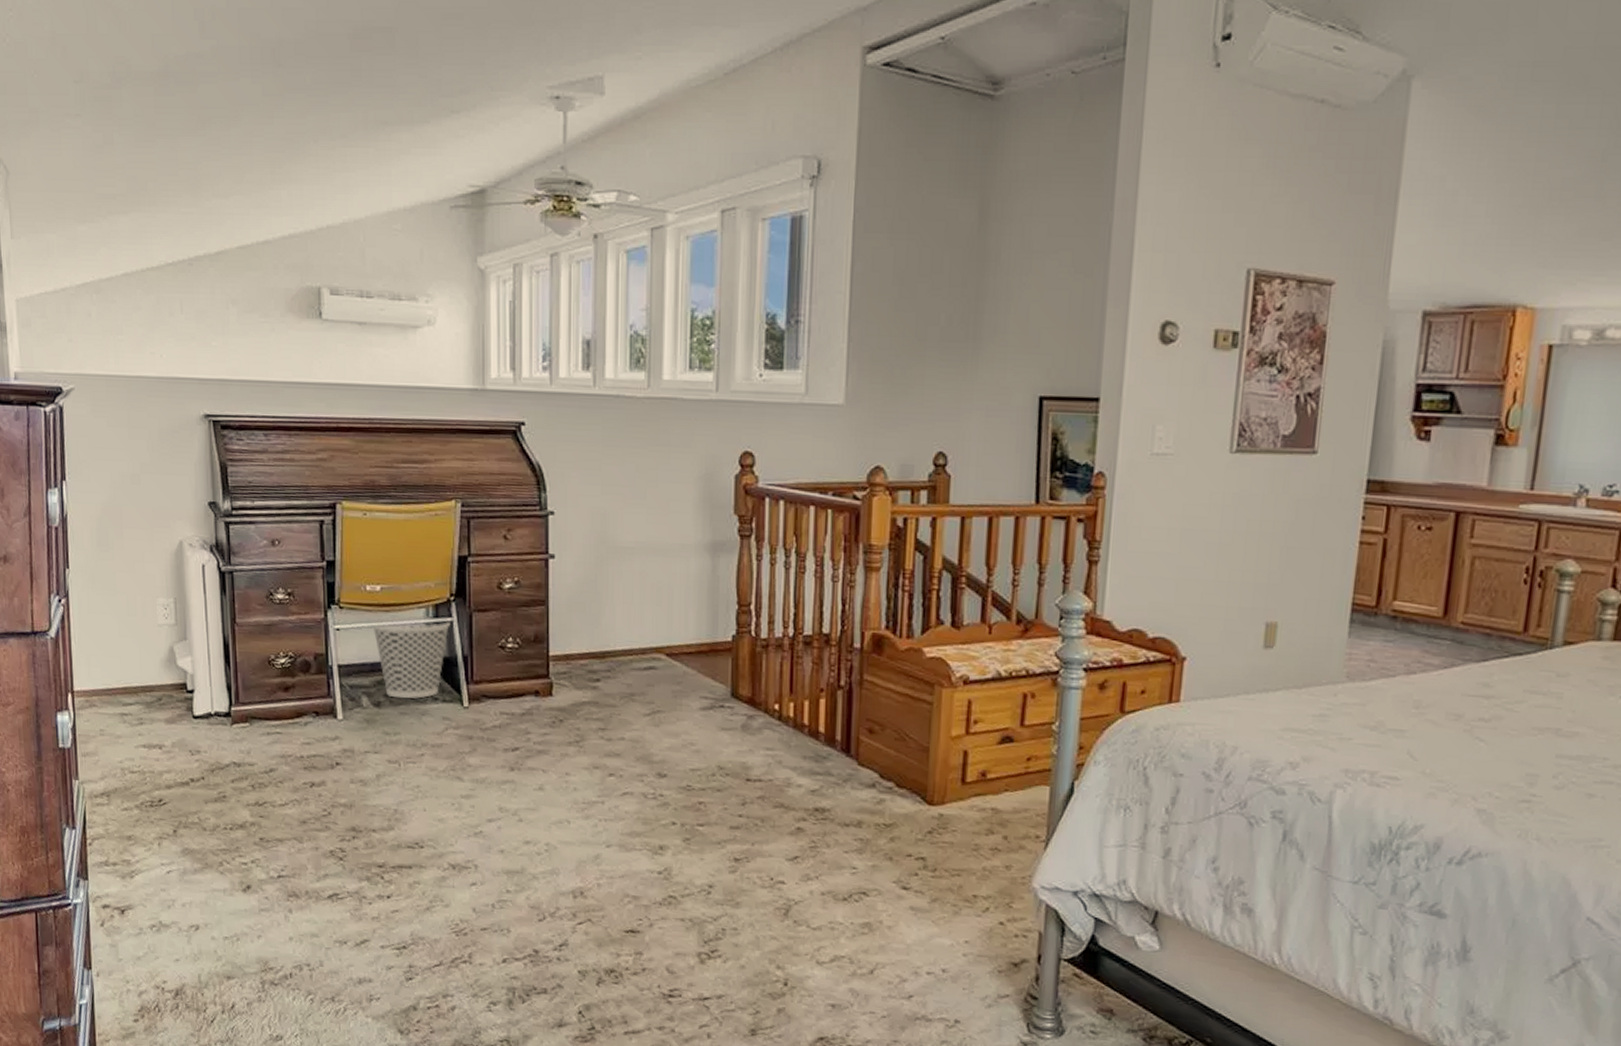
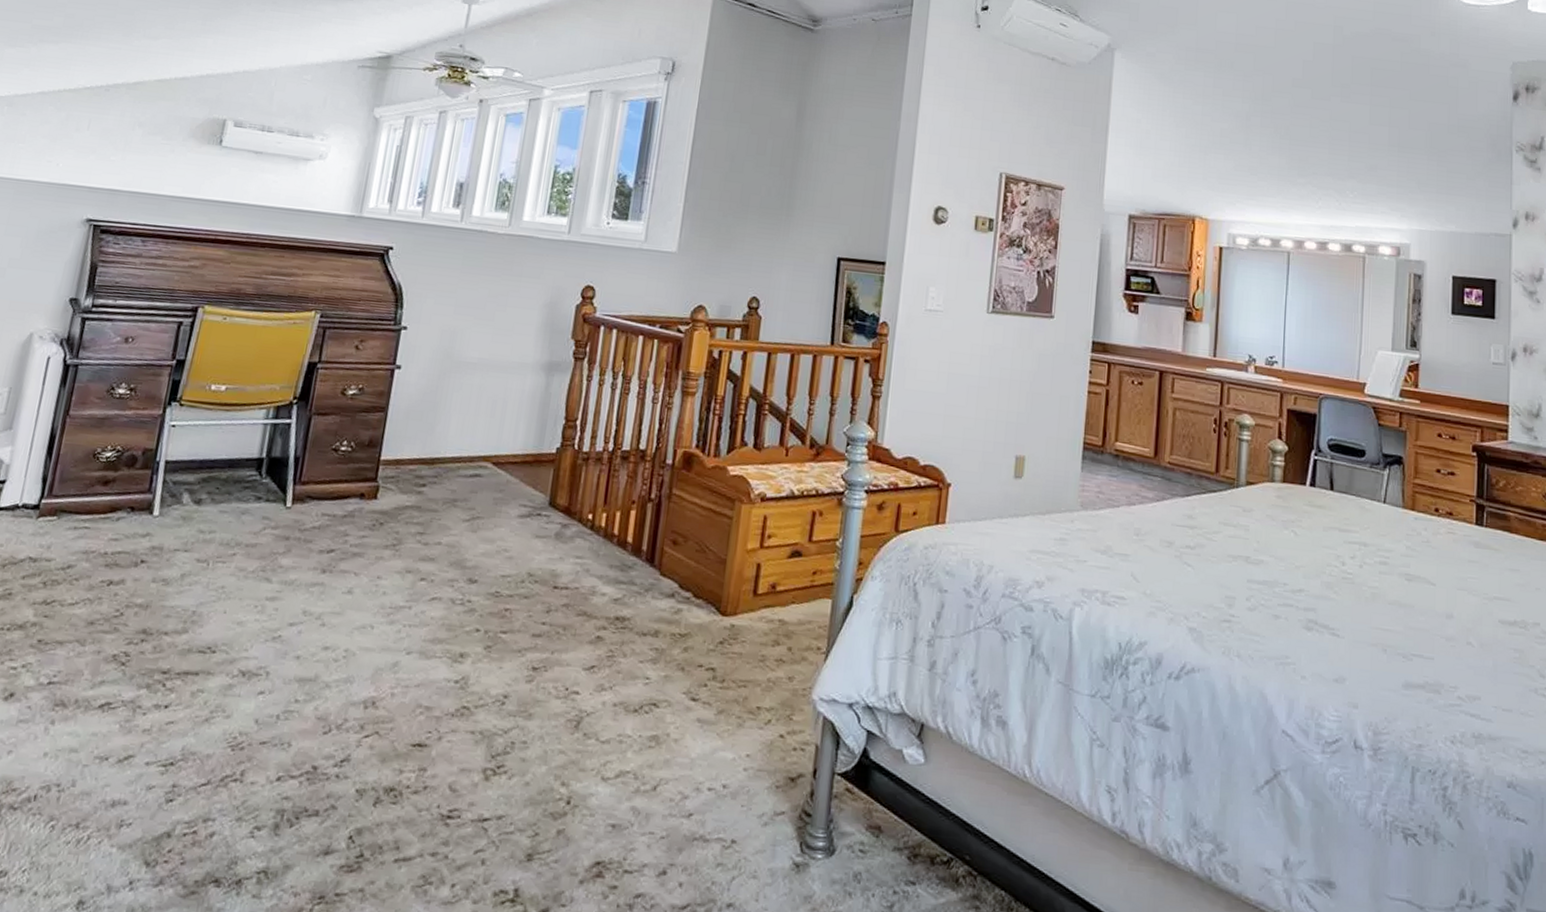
wastebasket: present [371,615,451,699] -> none [208,415,289,497]

